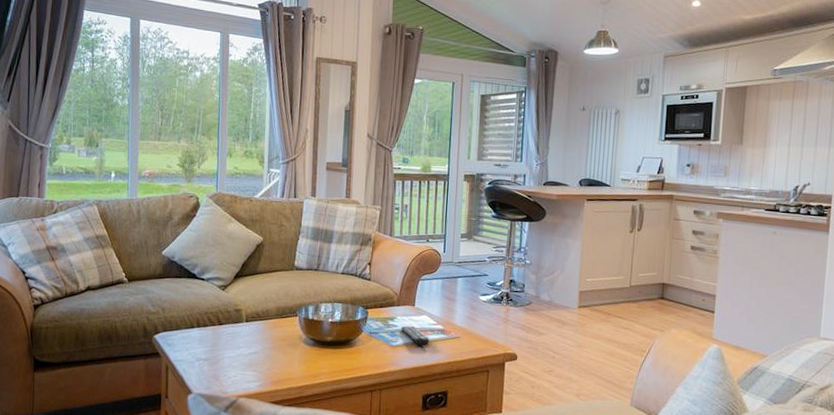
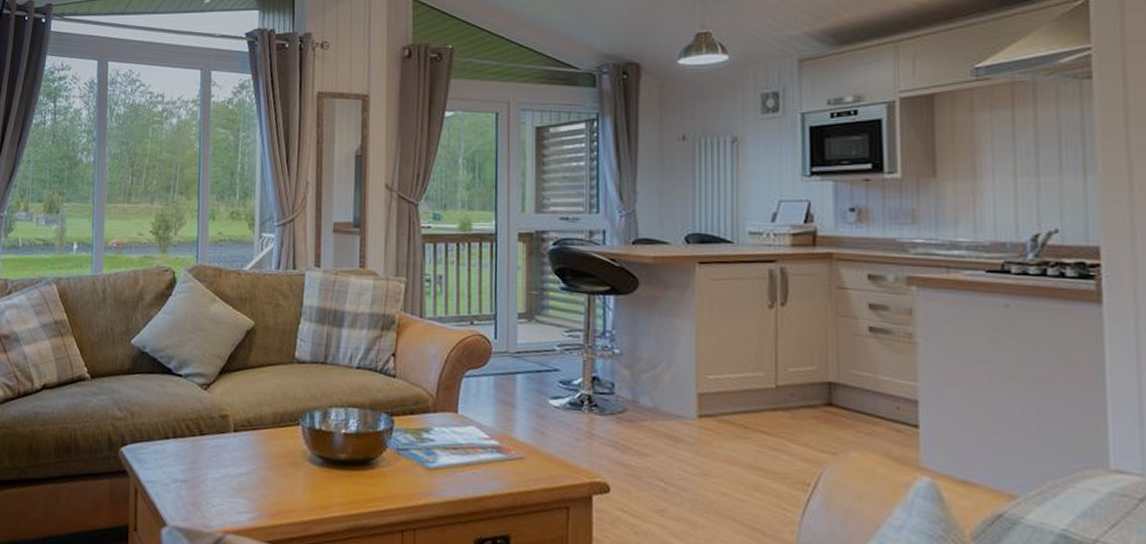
remote control: present [401,326,430,346] -> none [439,440,481,470]

